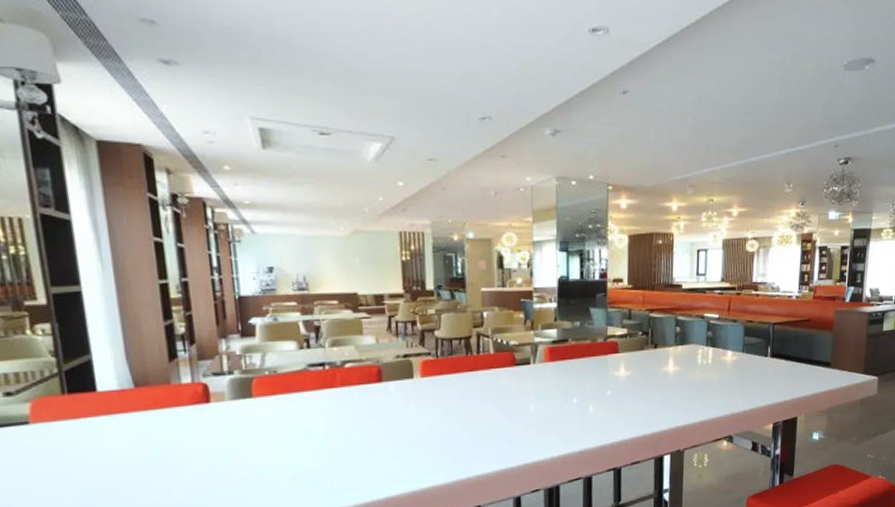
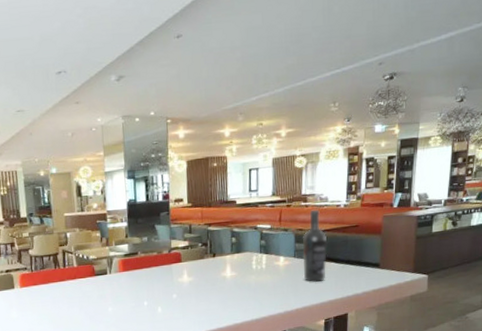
wine bottle: none [751,299,778,381] -> present [302,209,328,282]

